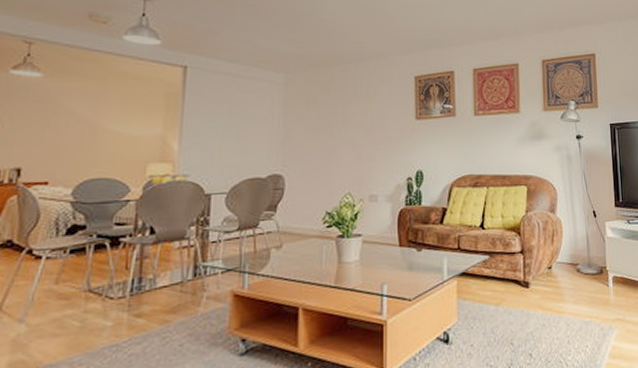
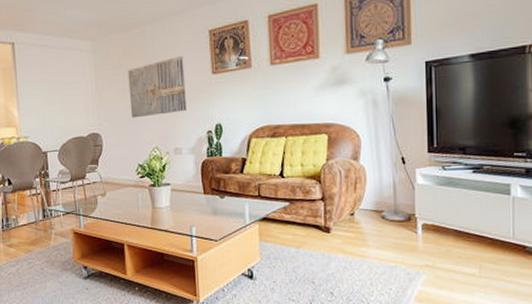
wall art: none [322,98,387,160] -> present [127,55,187,118]

